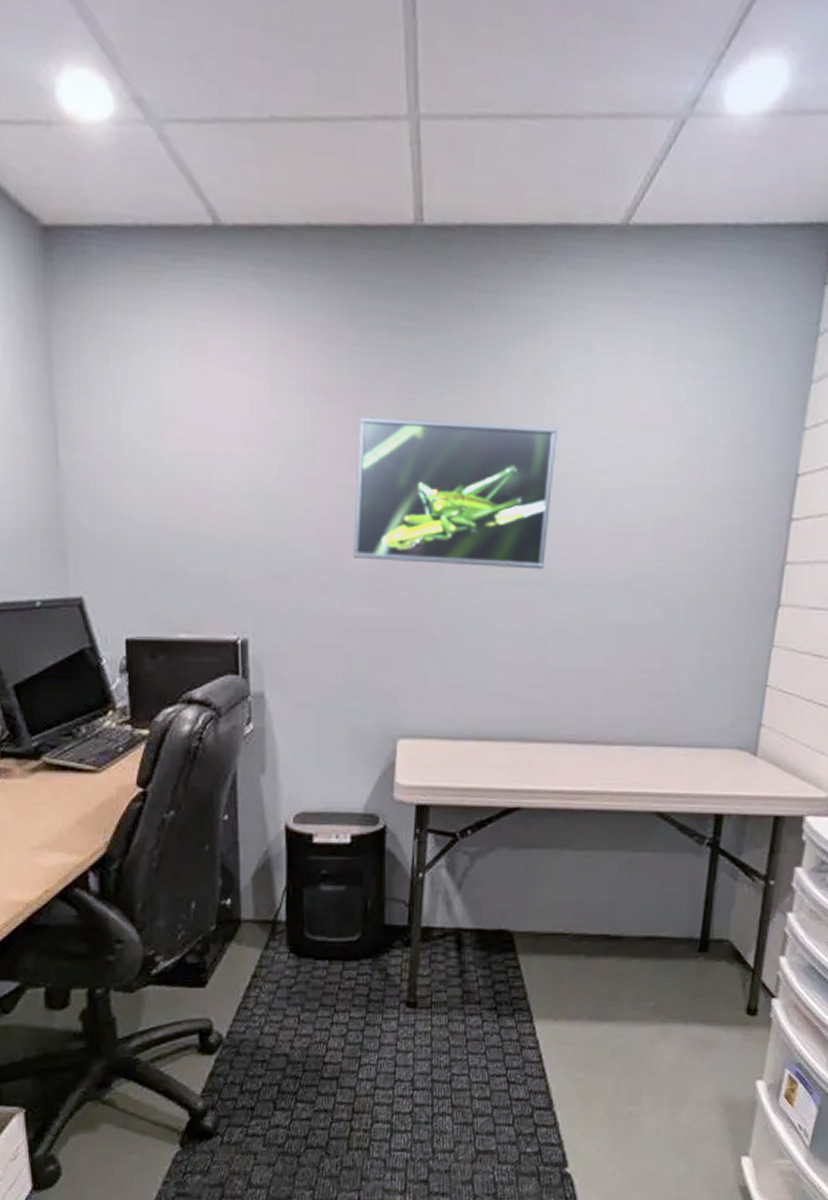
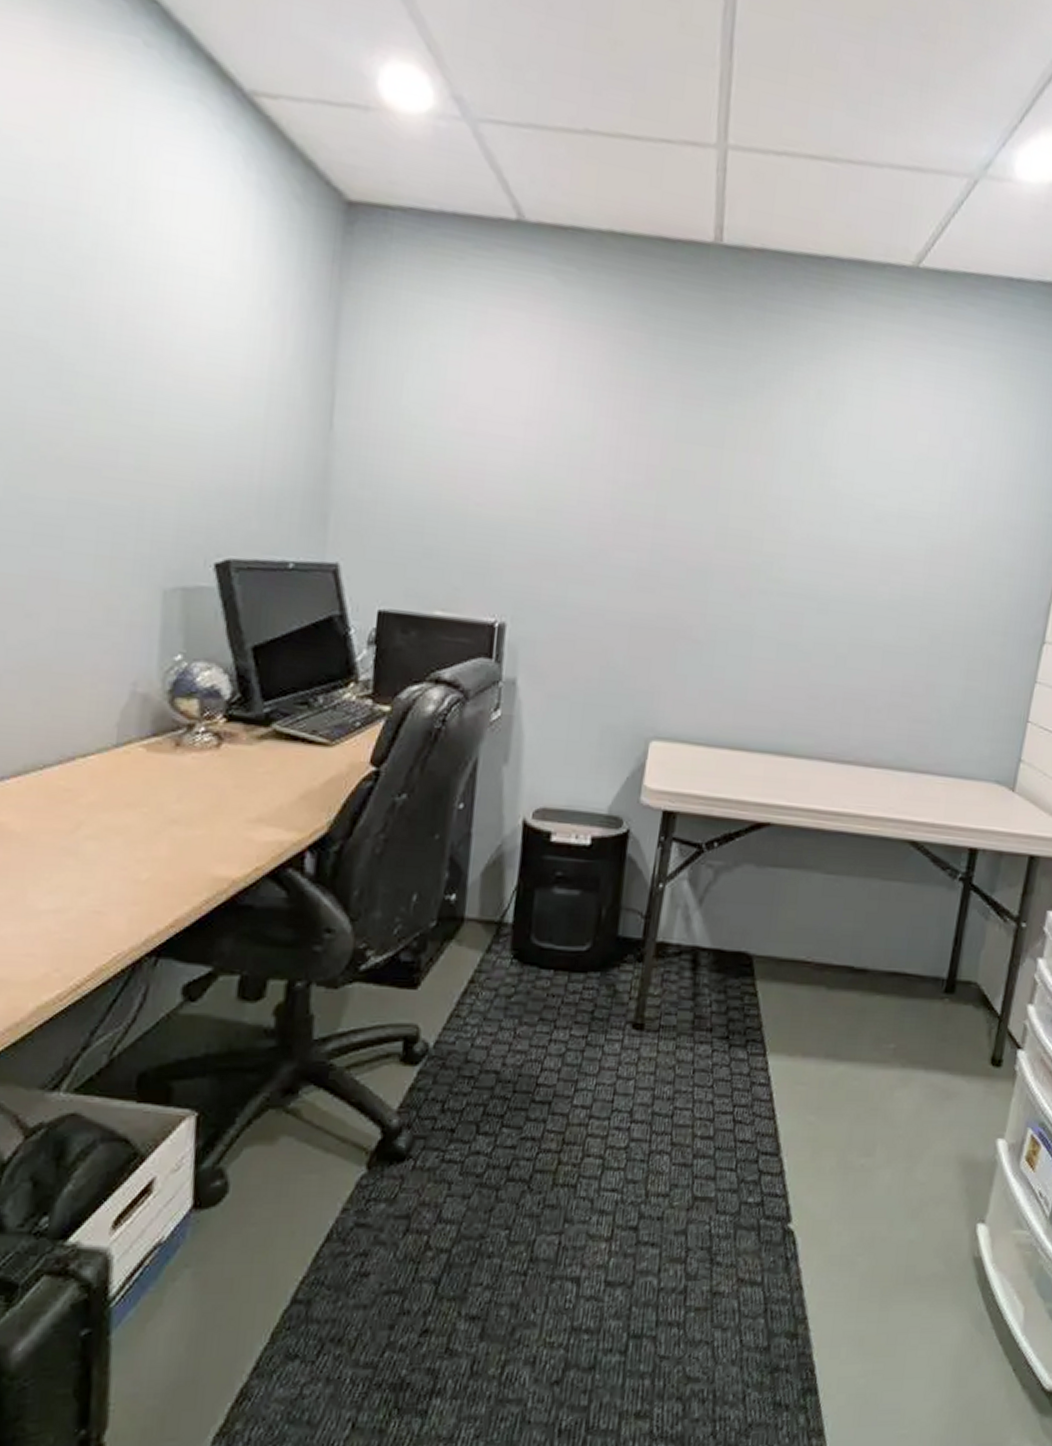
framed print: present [353,416,557,570] -> none [623,416,837,584]

